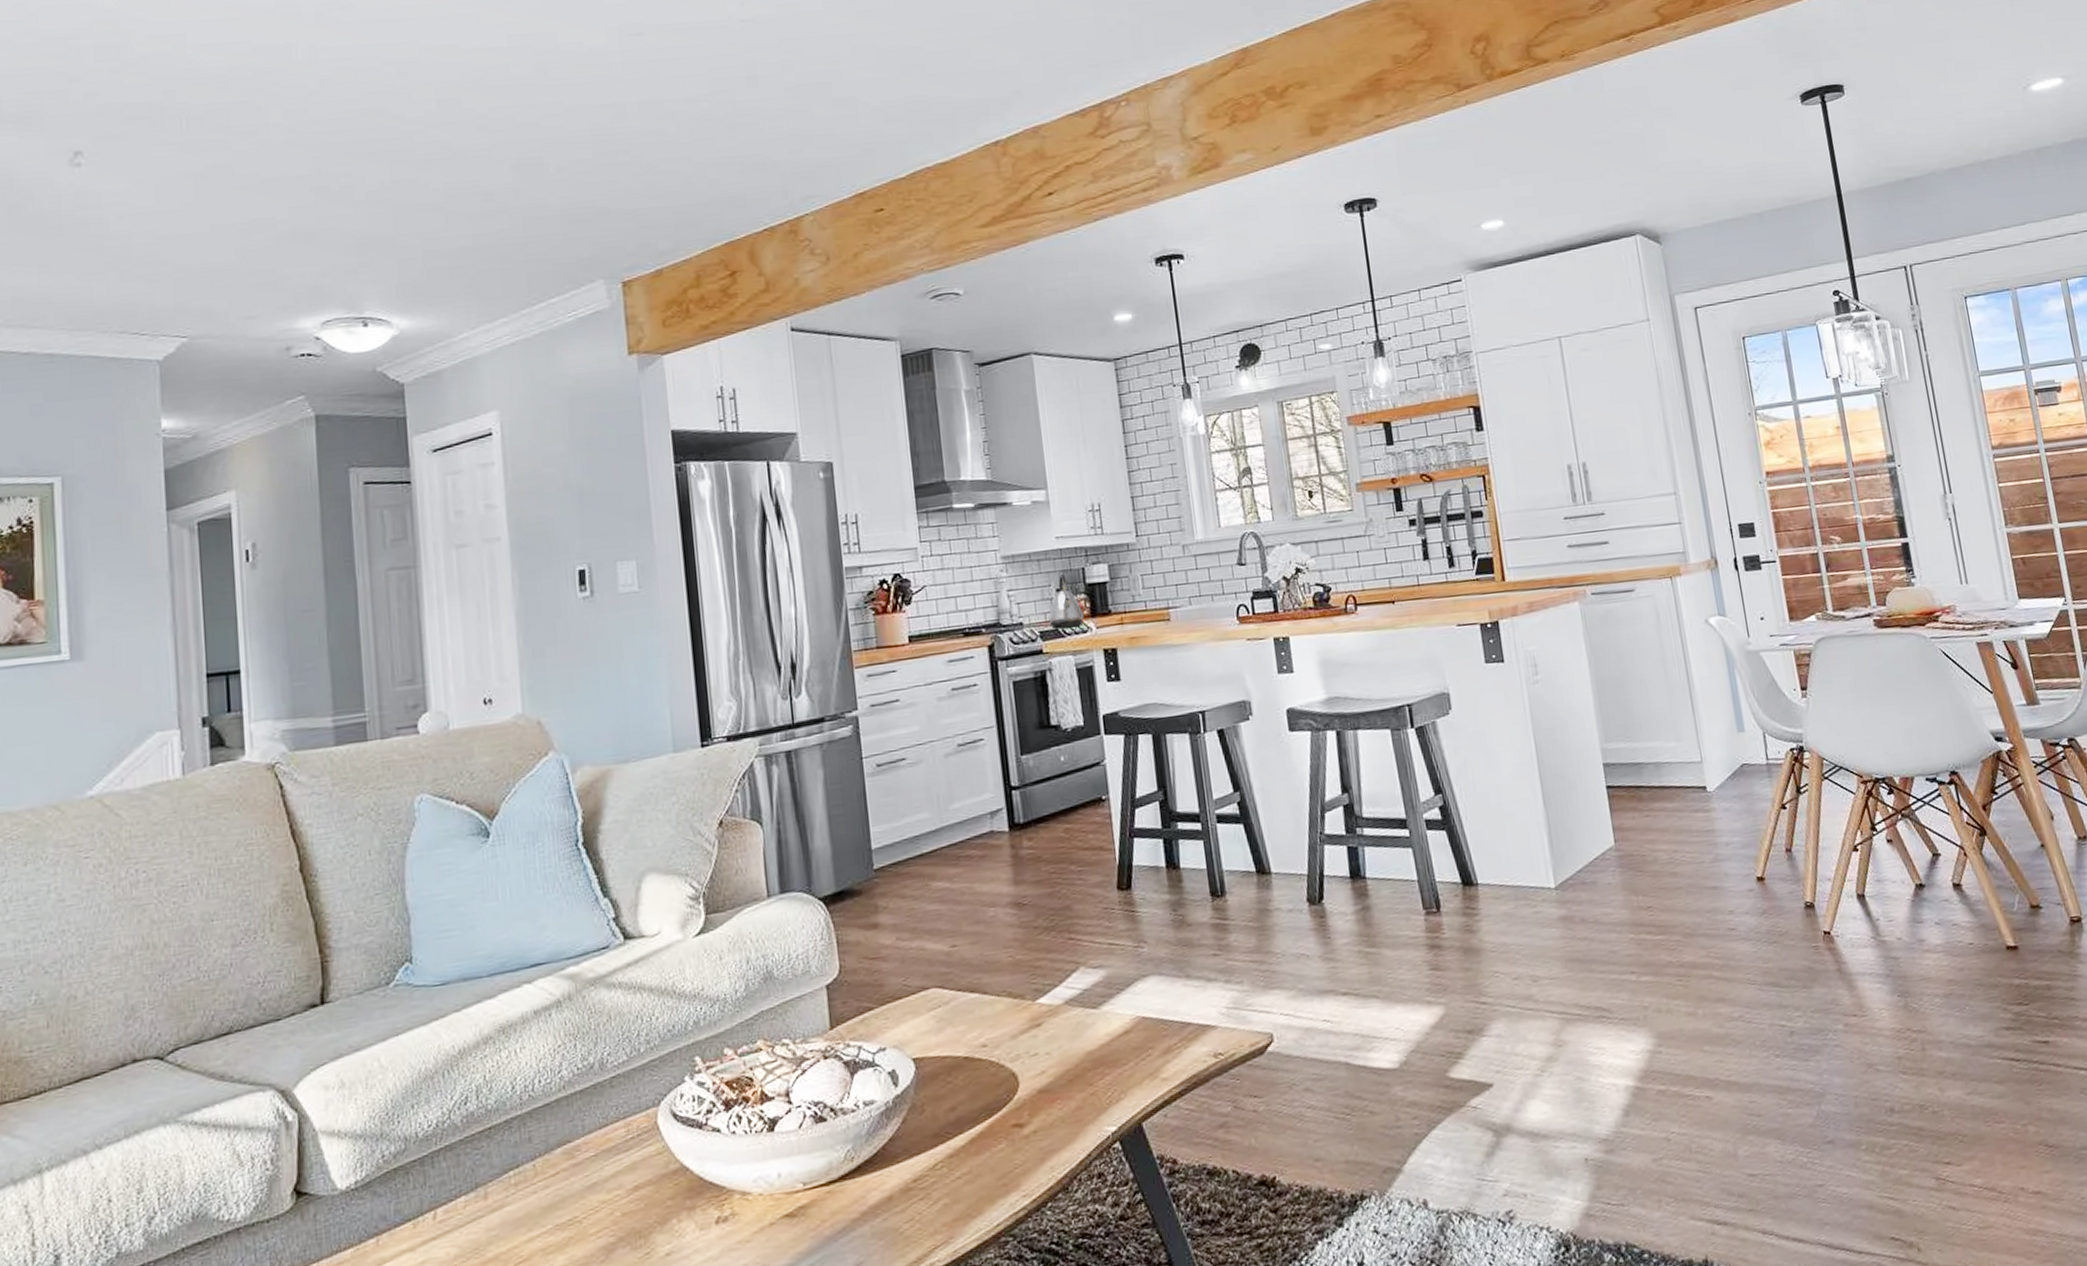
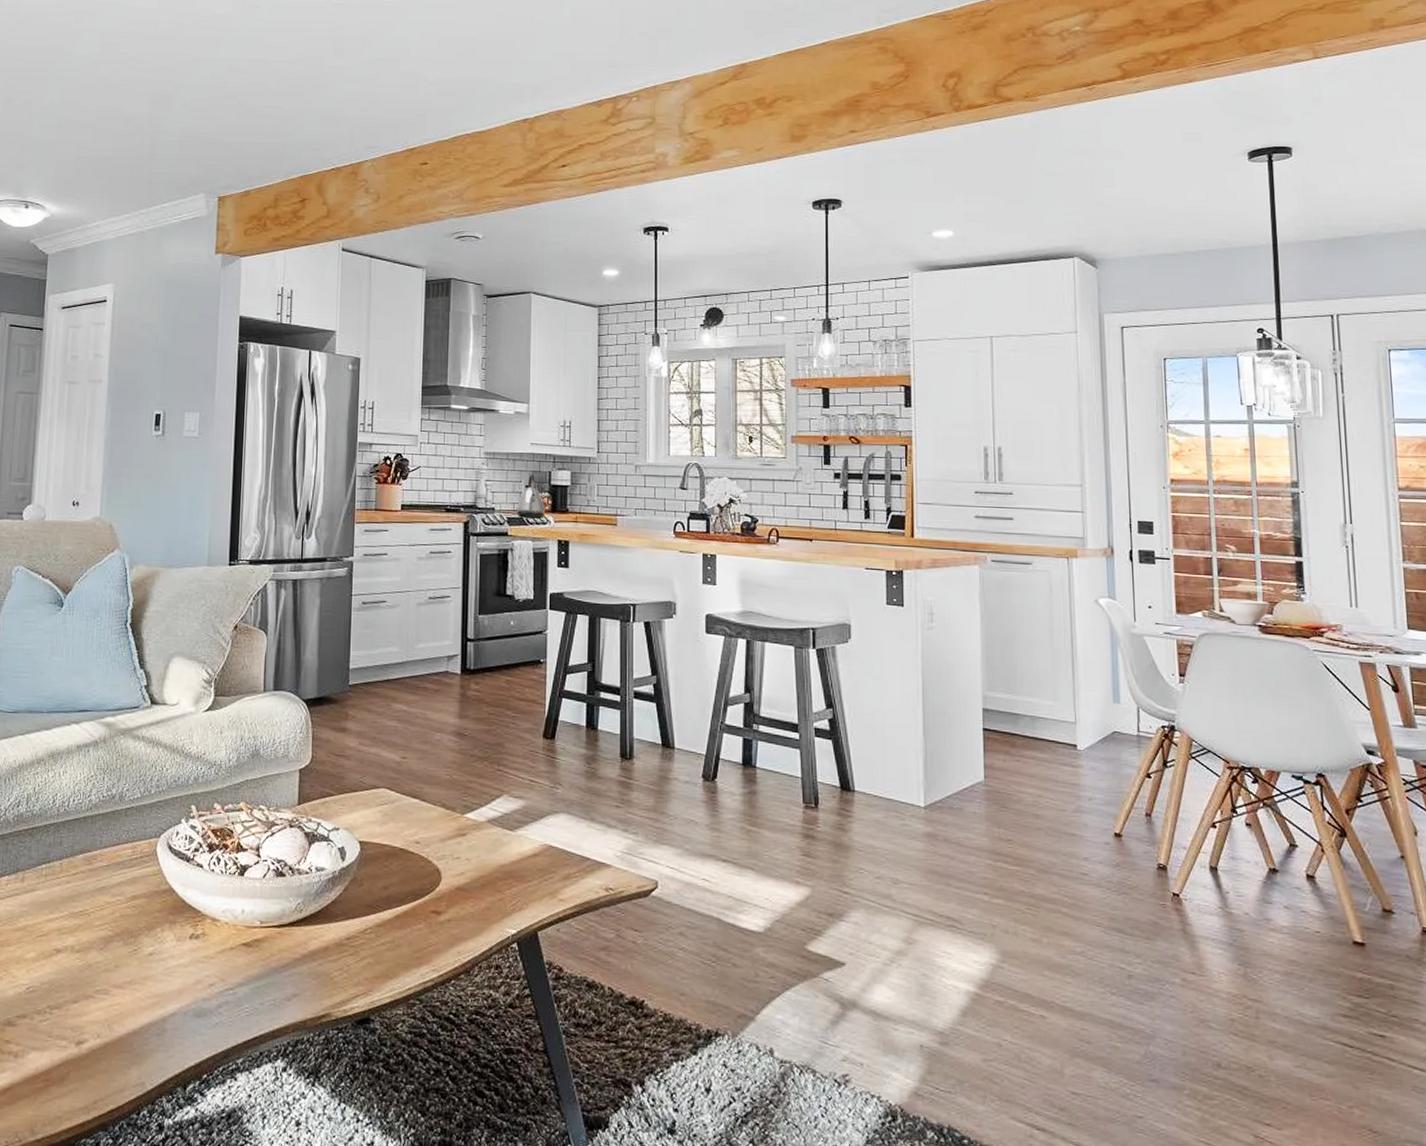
bowl: none [1830,592,1882,623] -> present [1219,598,1270,626]

